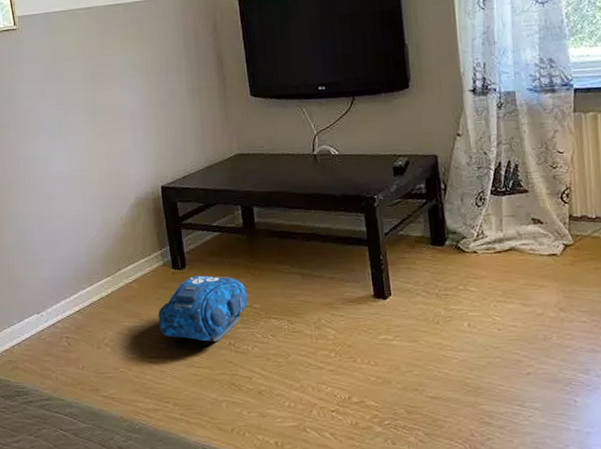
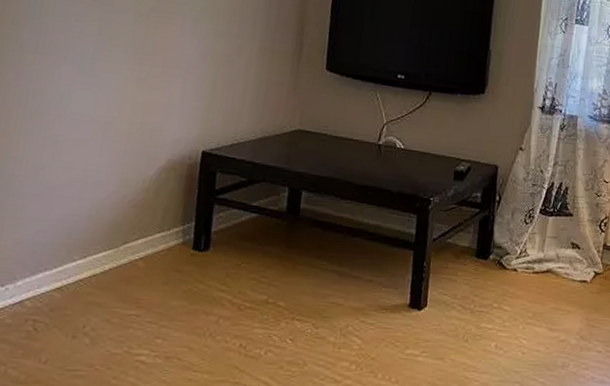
backpack: present [158,275,248,342] -> none [159,261,274,342]

